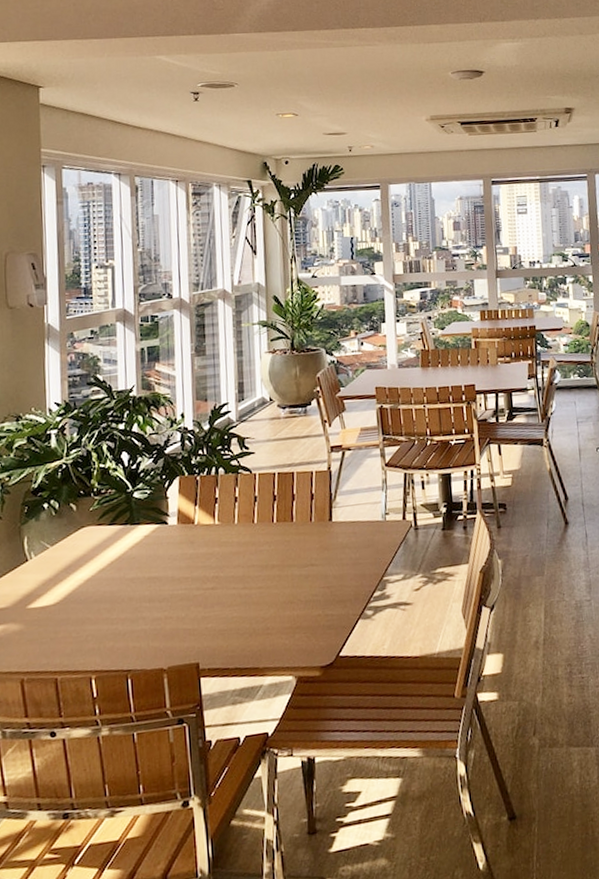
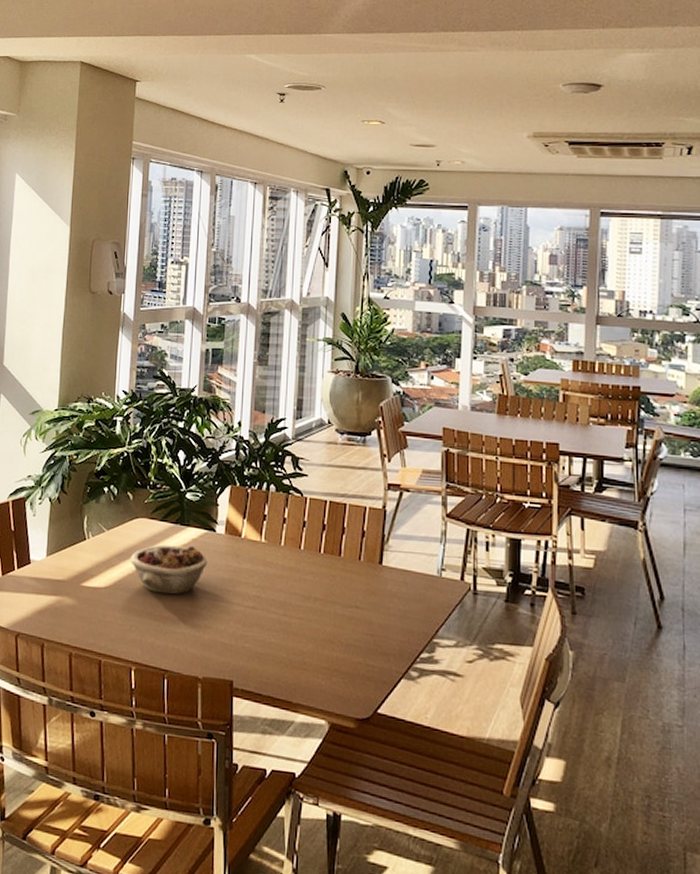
succulent planter: none [80,543,162,597] -> present [131,544,208,595]

